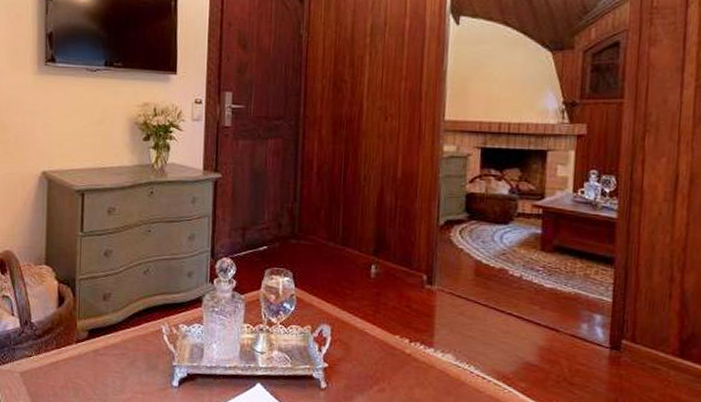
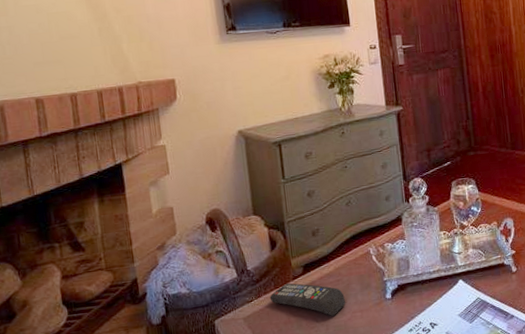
remote control: none [49,345,128,392] -> present [269,283,346,316]

